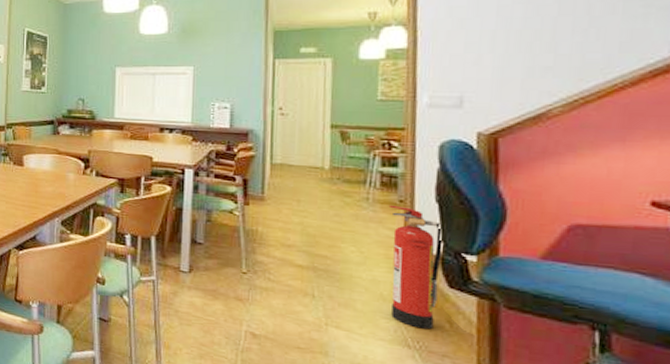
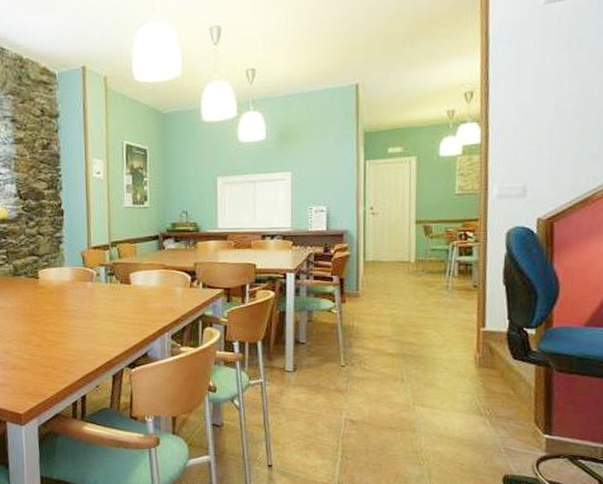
fire extinguisher: present [388,204,444,330] -> none [464,290,510,398]

